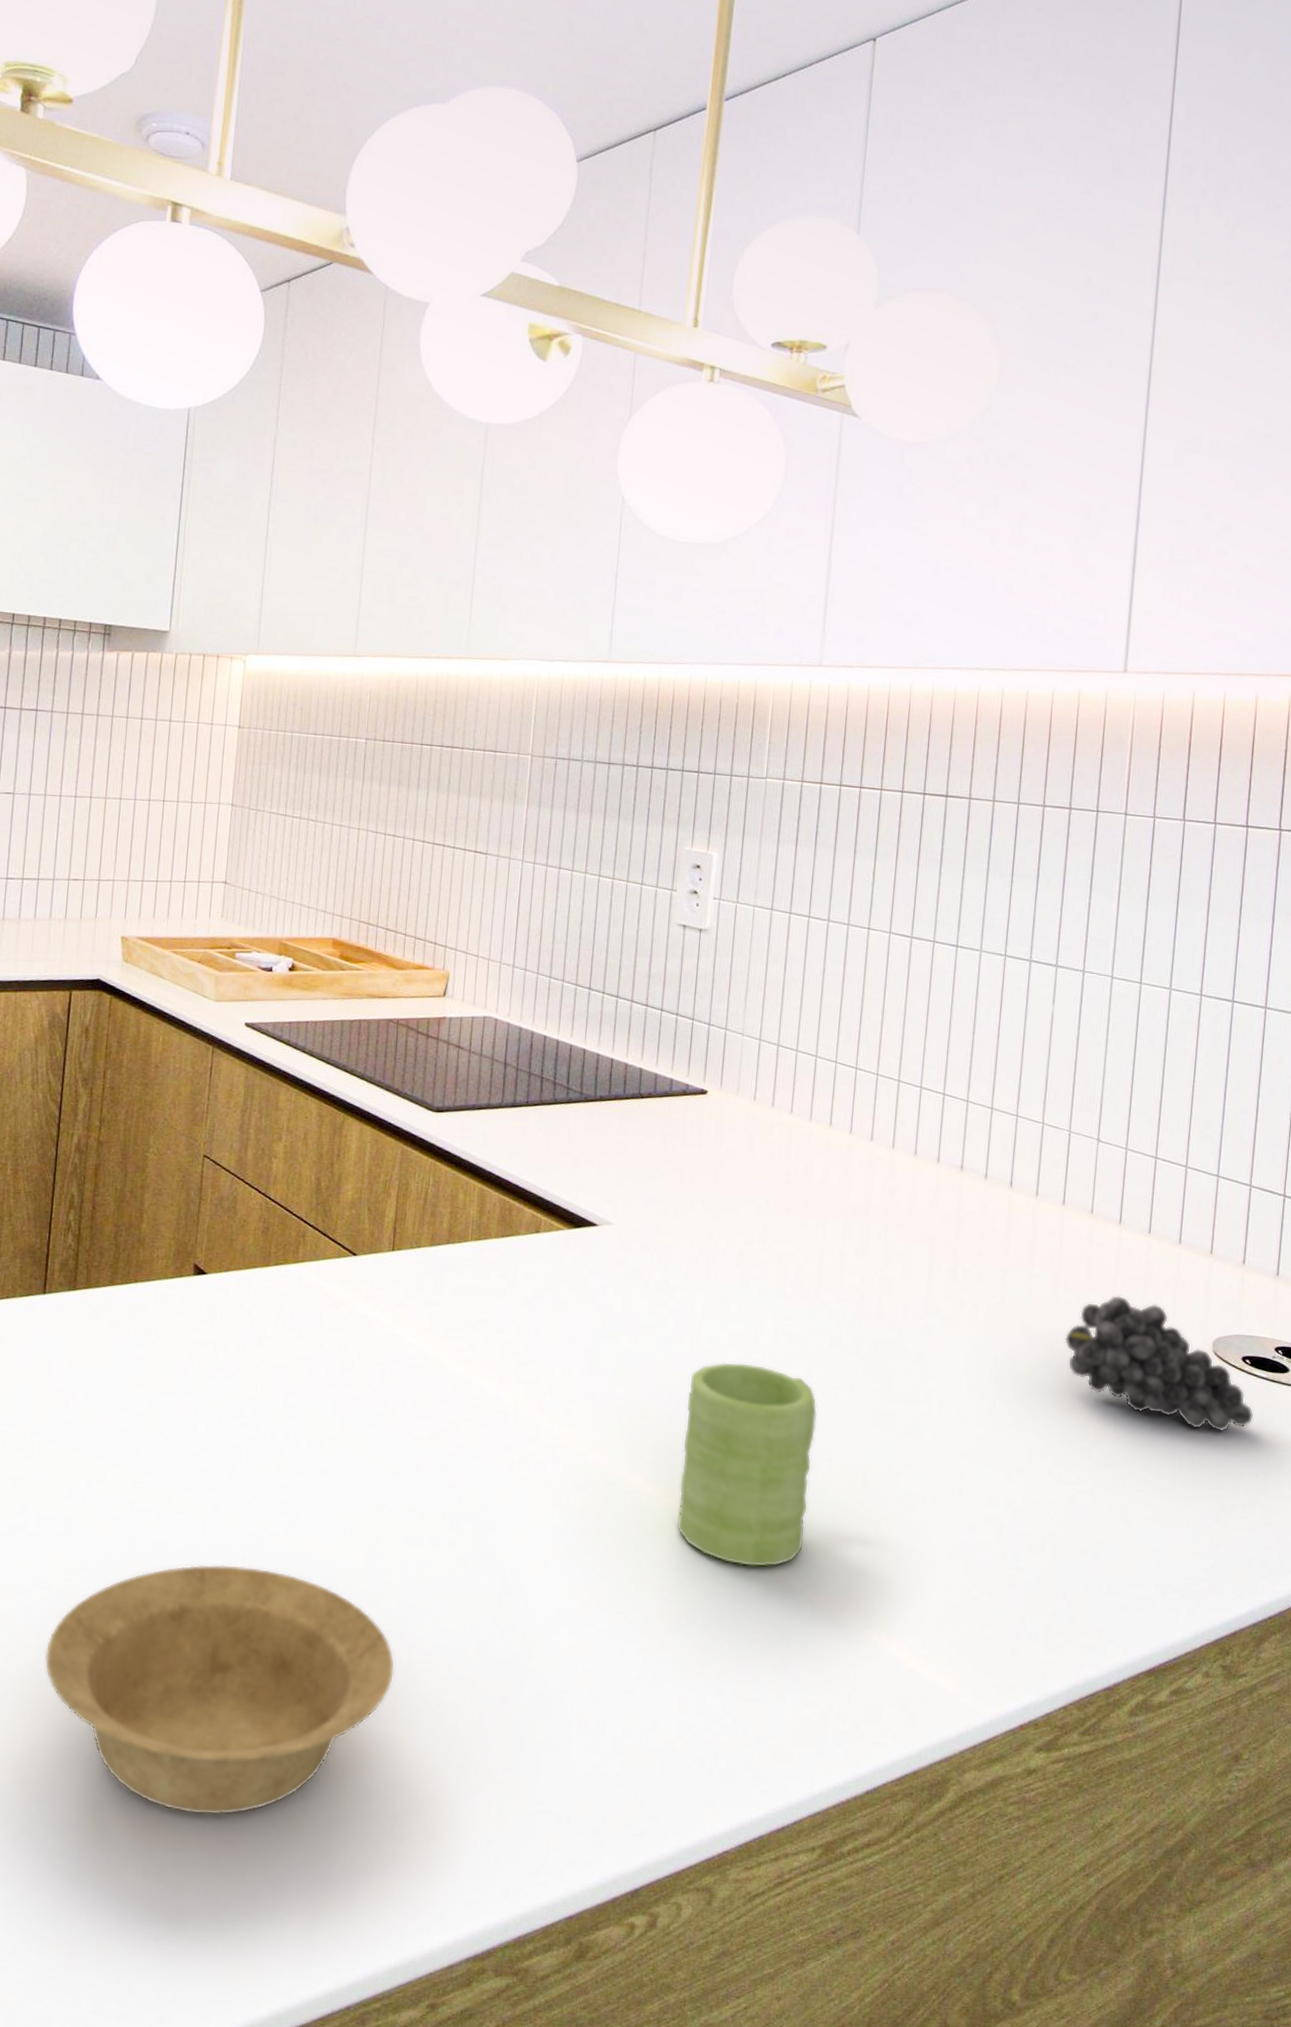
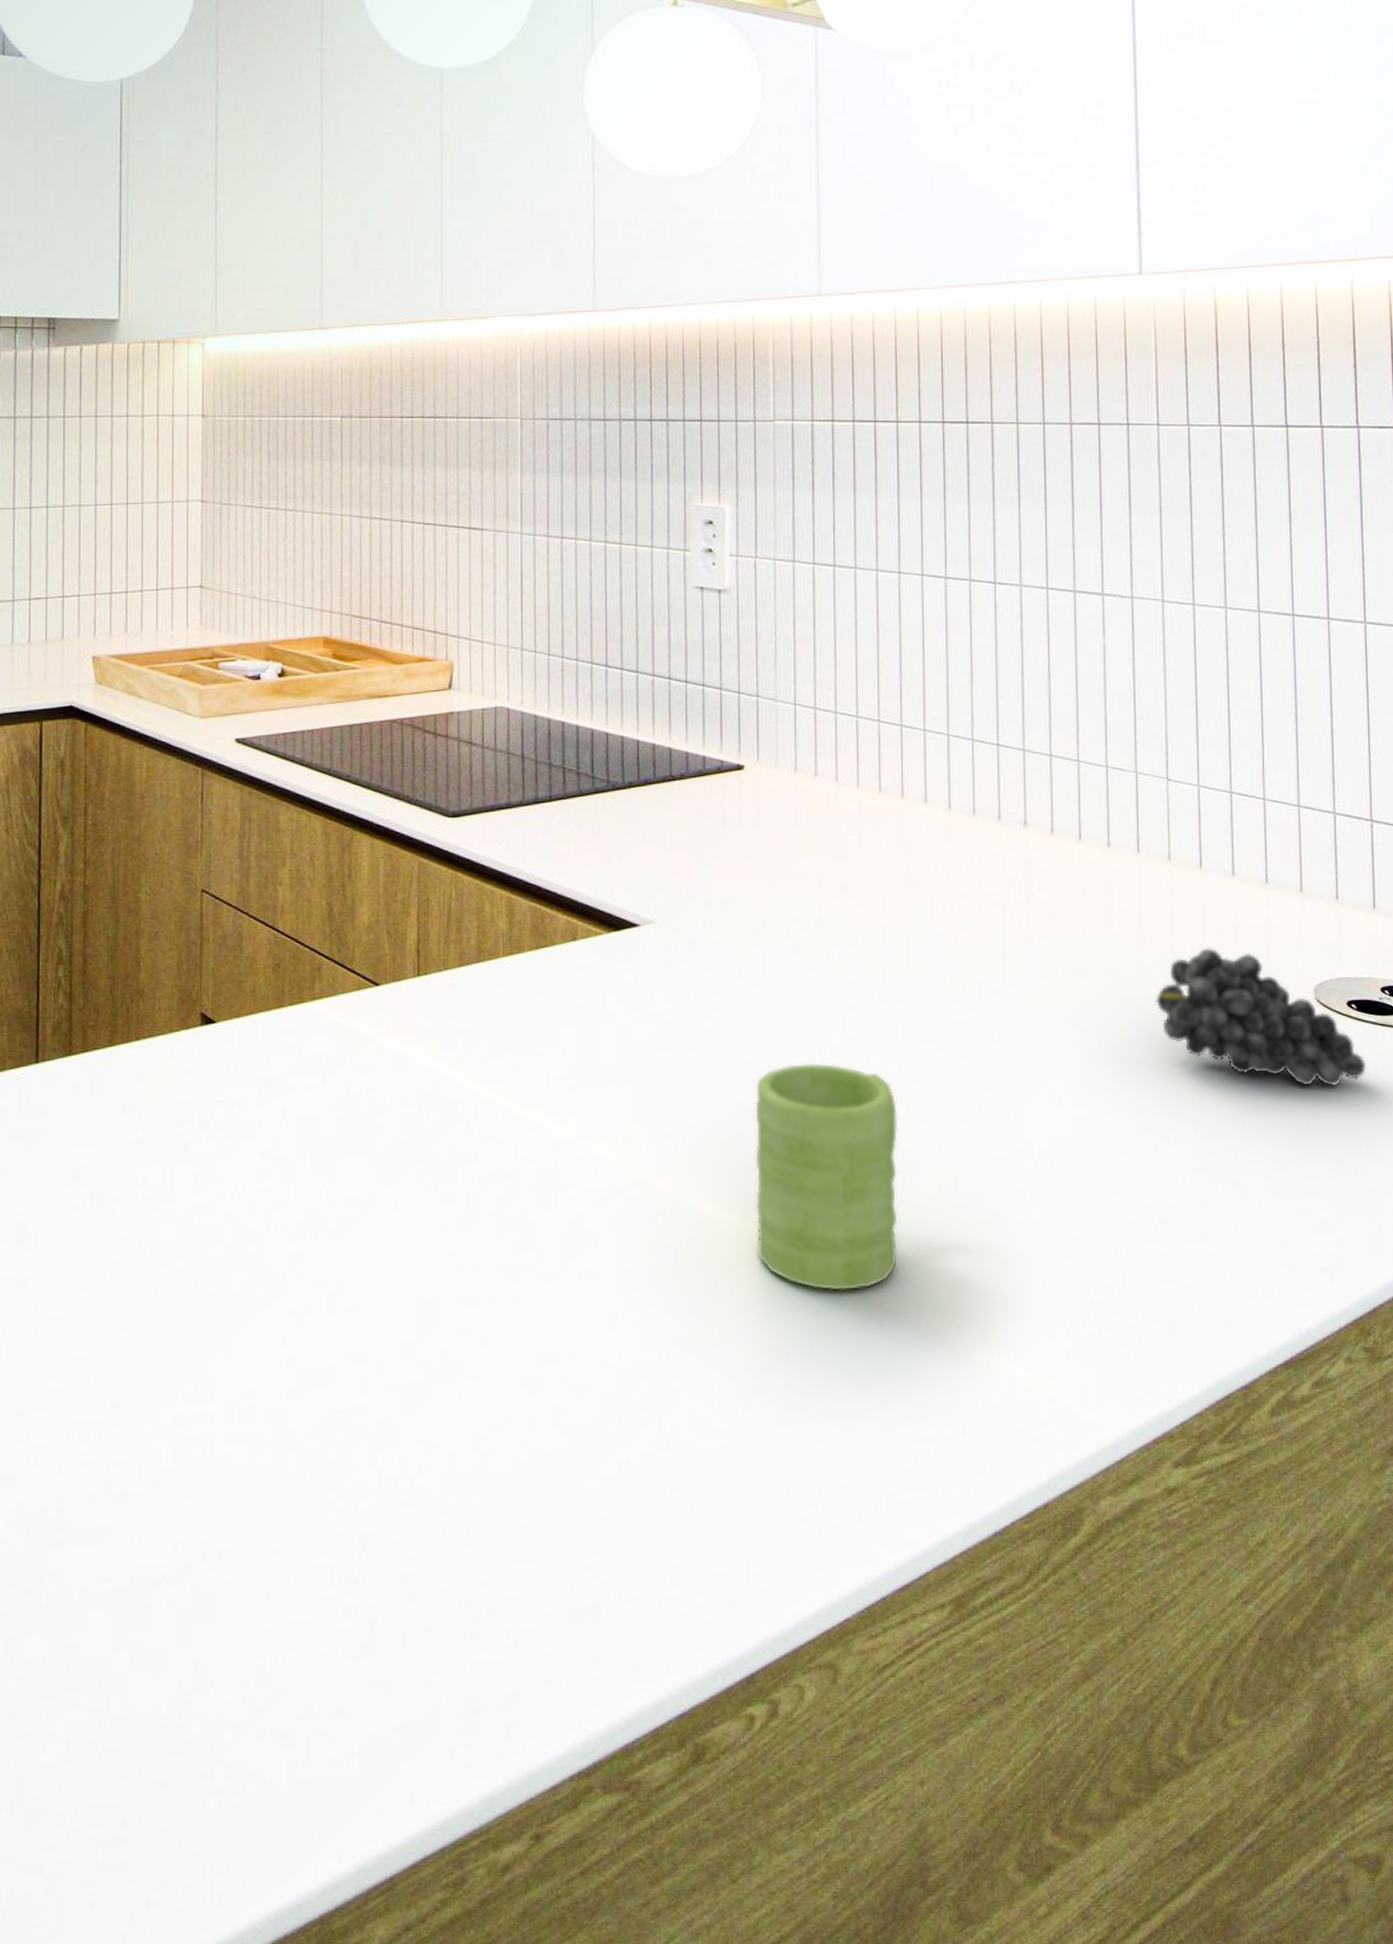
bowl: present [44,1564,395,1816] -> none [68,1349,462,1643]

